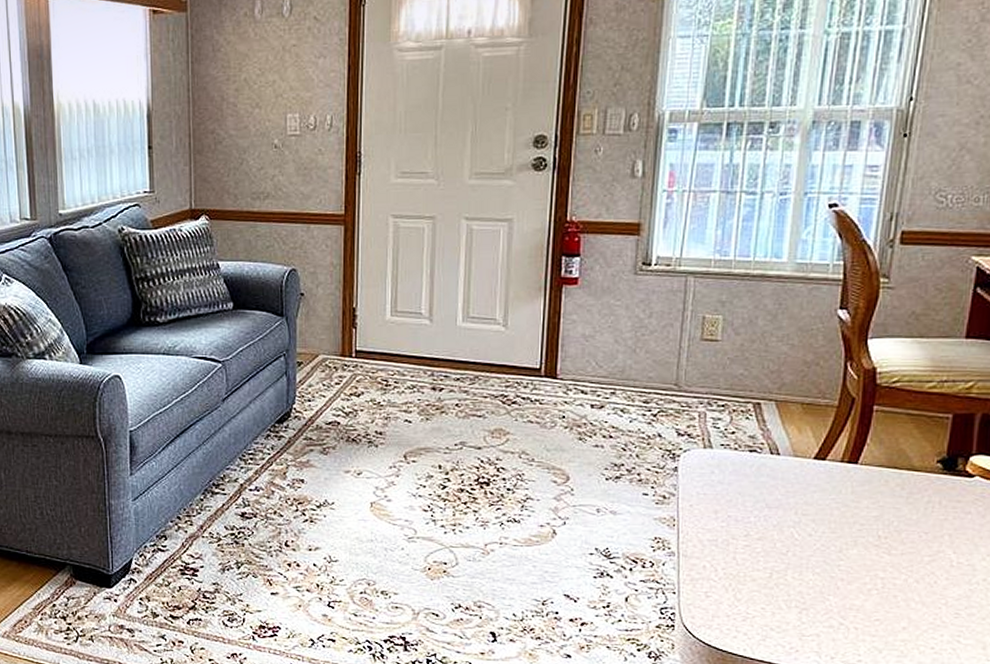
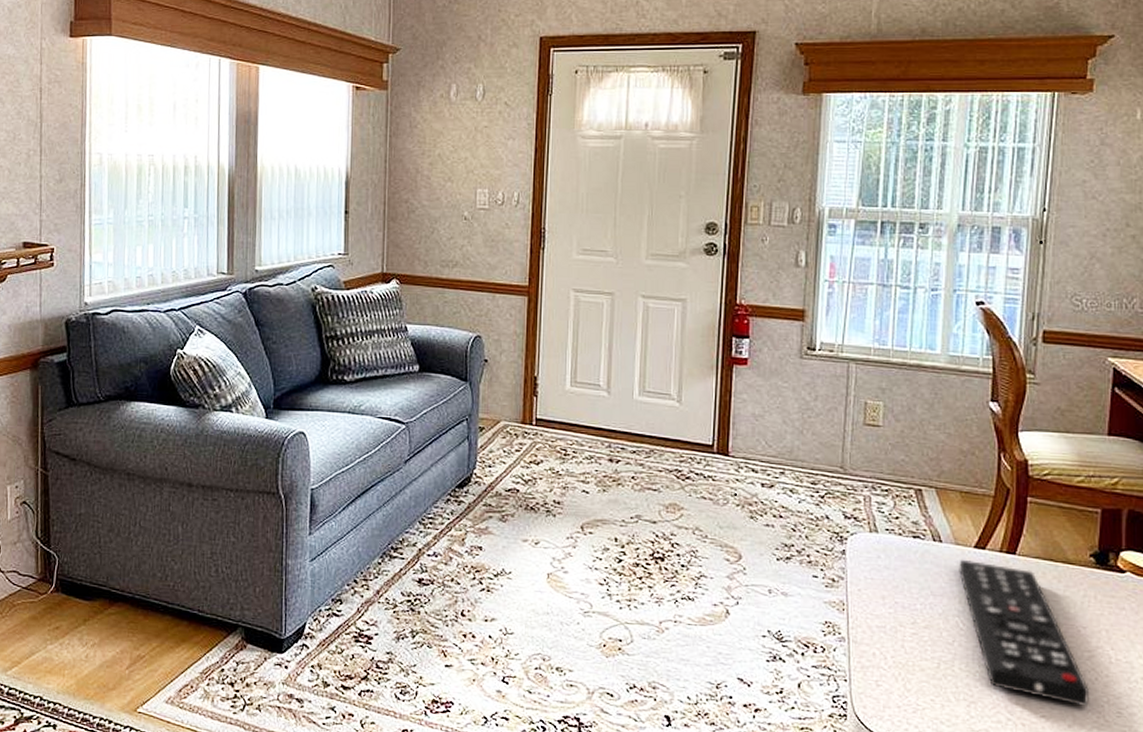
remote control: none [796,472,927,610] -> present [959,560,1089,708]

